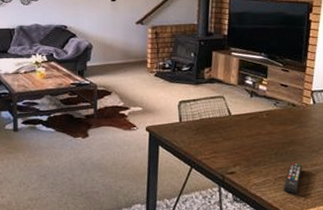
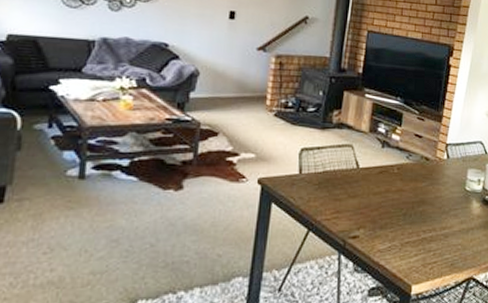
remote control: present [283,162,303,195] -> none [410,225,432,263]

